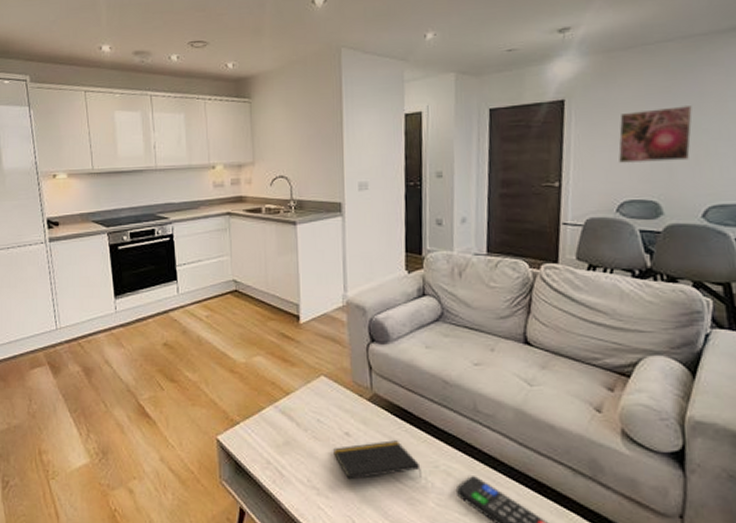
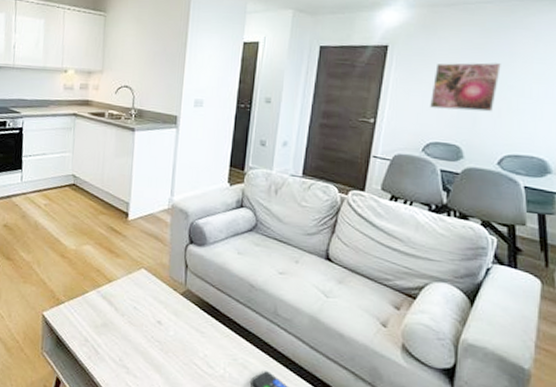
notepad: present [333,440,421,480] -> none [145,332,221,368]

